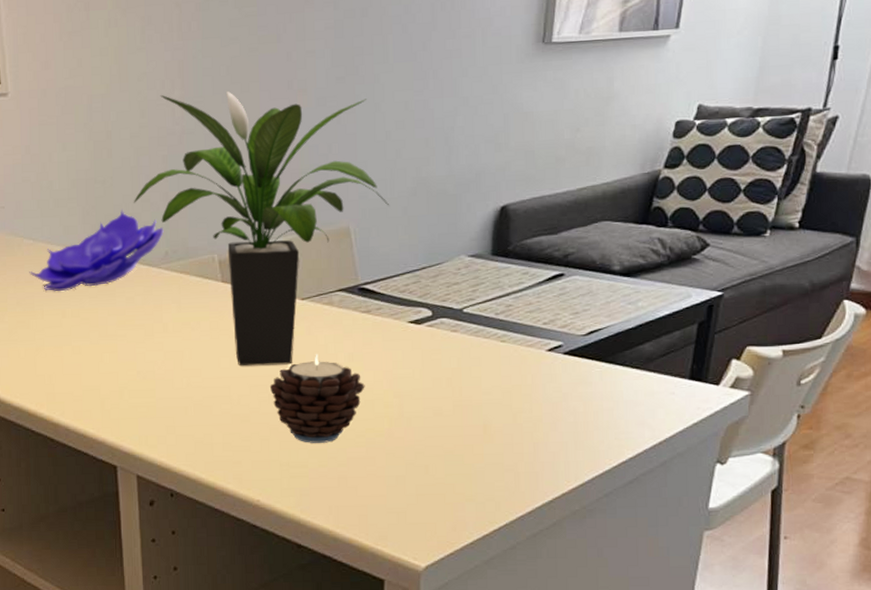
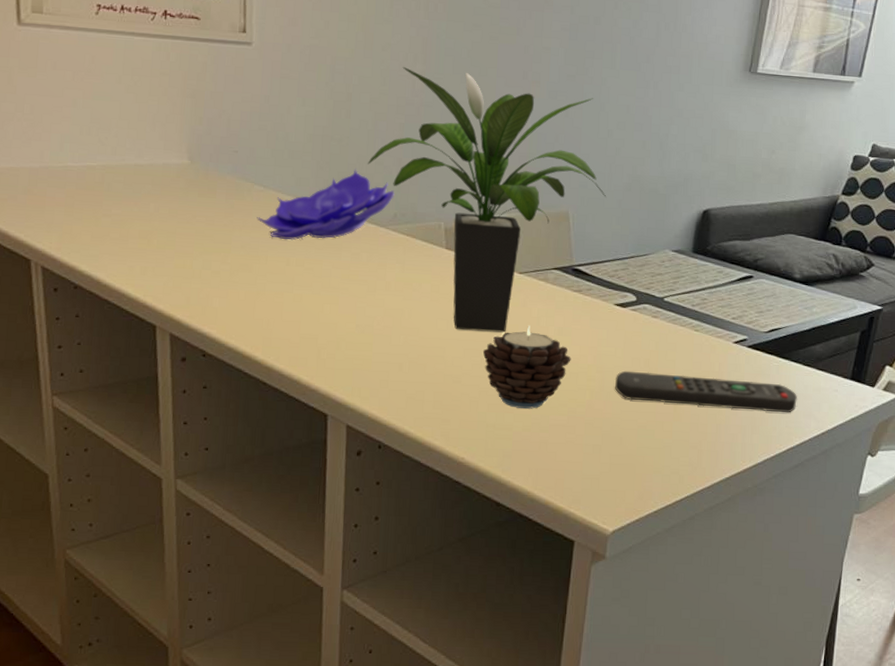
remote control: none [414,391,628,425] -> present [614,370,798,413]

